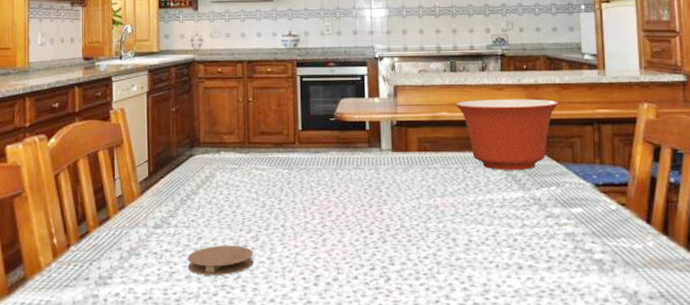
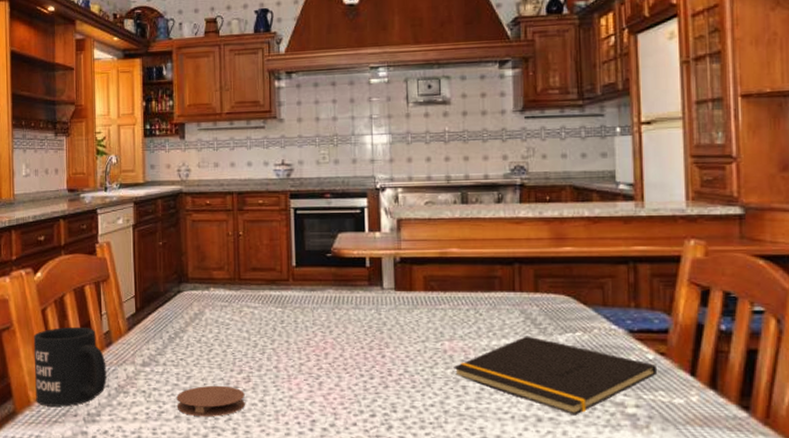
mug: none [46,191,119,271] -> present [33,326,107,407]
notepad: none [445,191,620,262] -> present [454,336,658,416]
mixing bowl: present [456,99,559,170] -> none [467,234,588,313]

